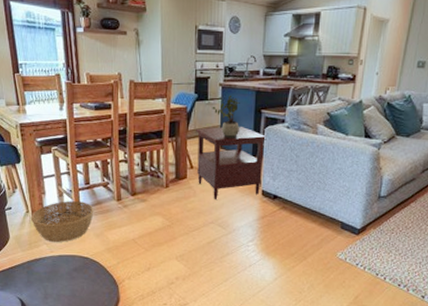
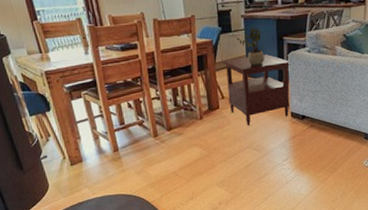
basket: present [31,201,94,242] -> none [69,142,132,184]

